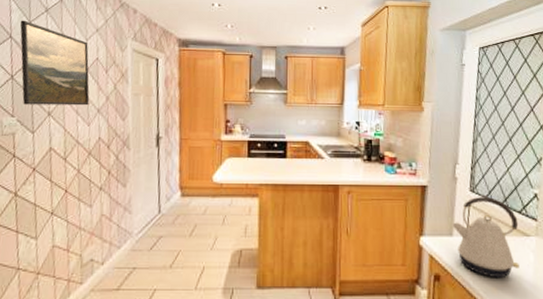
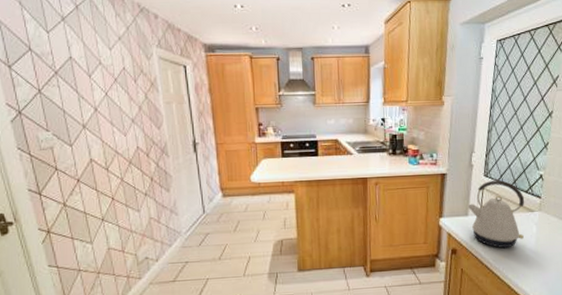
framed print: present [20,20,90,106] -> none [37,31,123,119]

